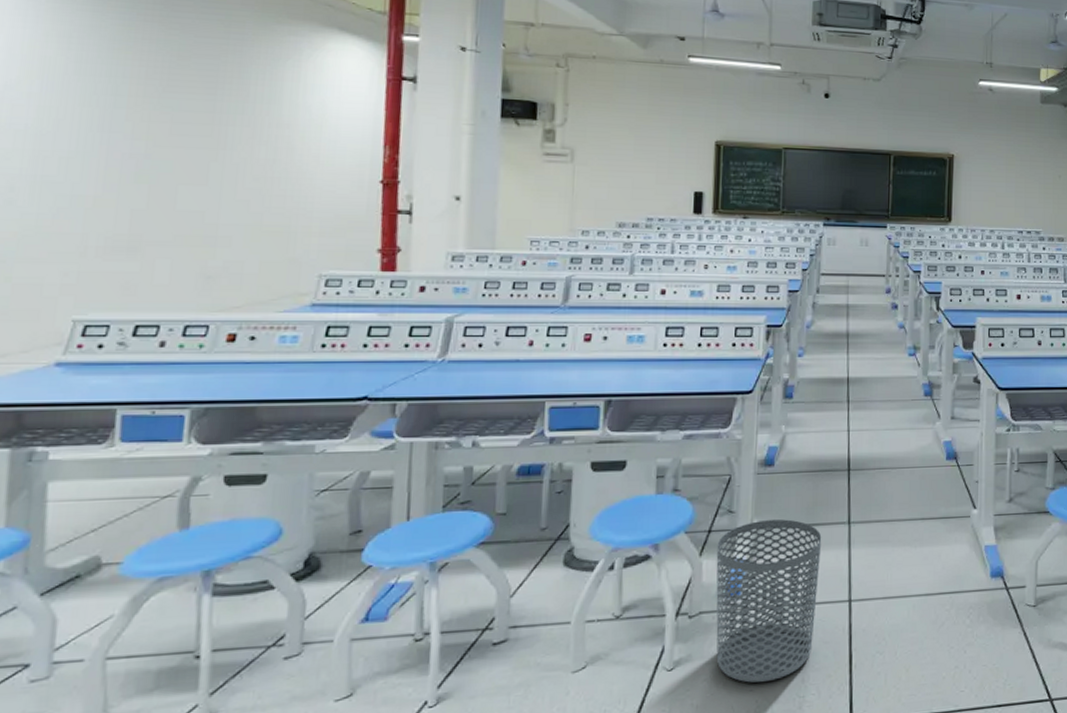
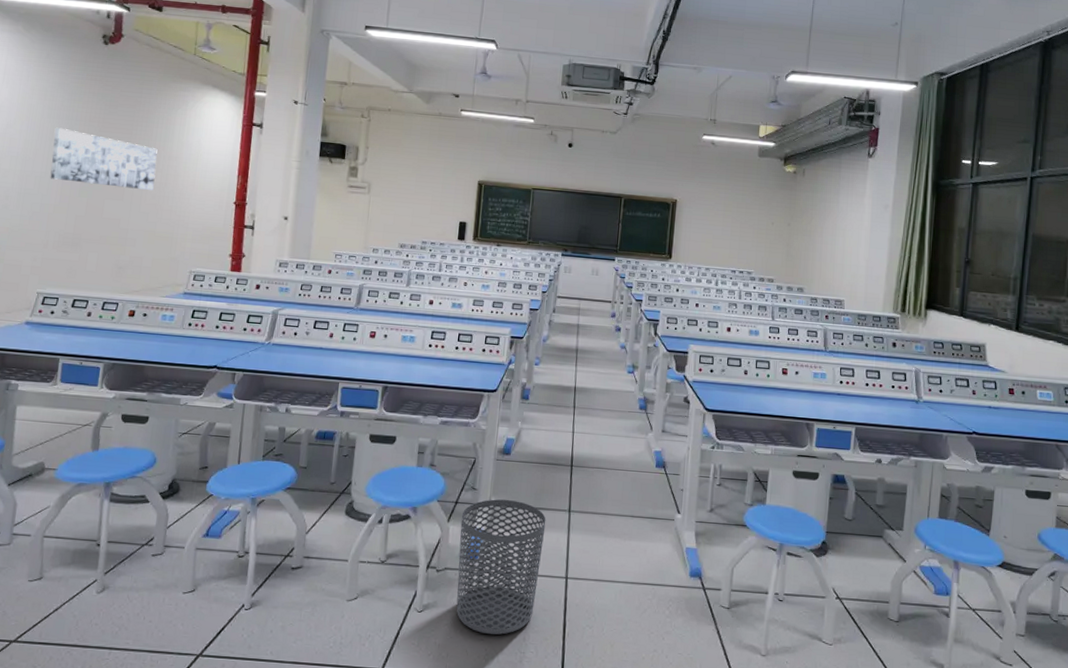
wall art: none [84,87,259,170] -> present [50,127,158,190]

